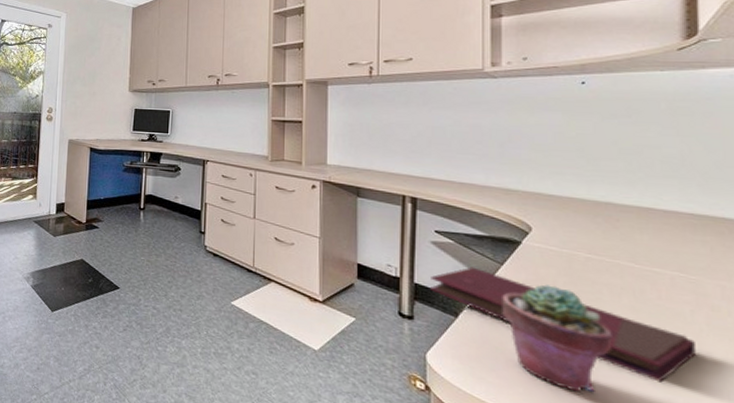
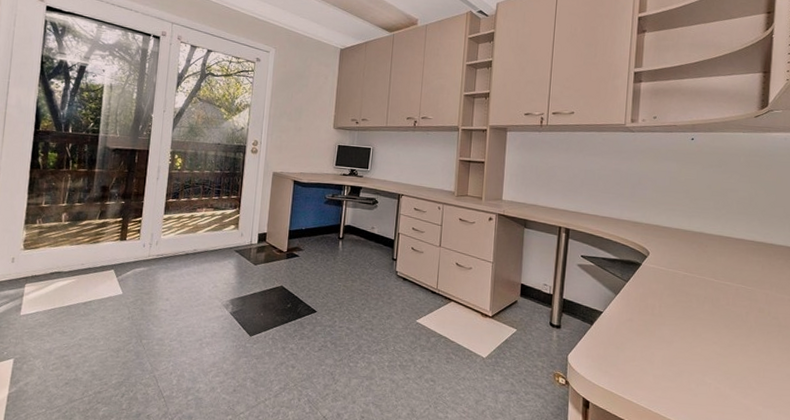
book: present [429,267,695,383] -> none [574,284,747,366]
potted succulent: present [502,284,612,393] -> none [624,296,696,378]

